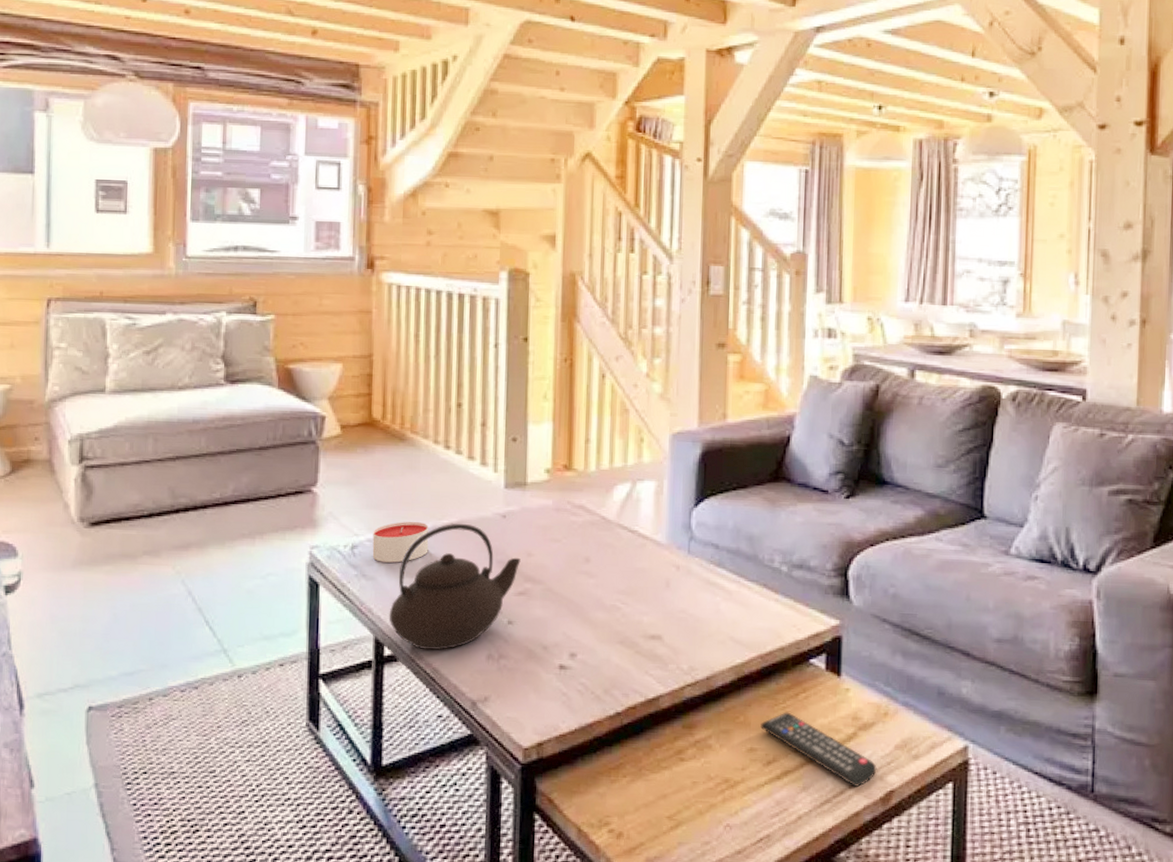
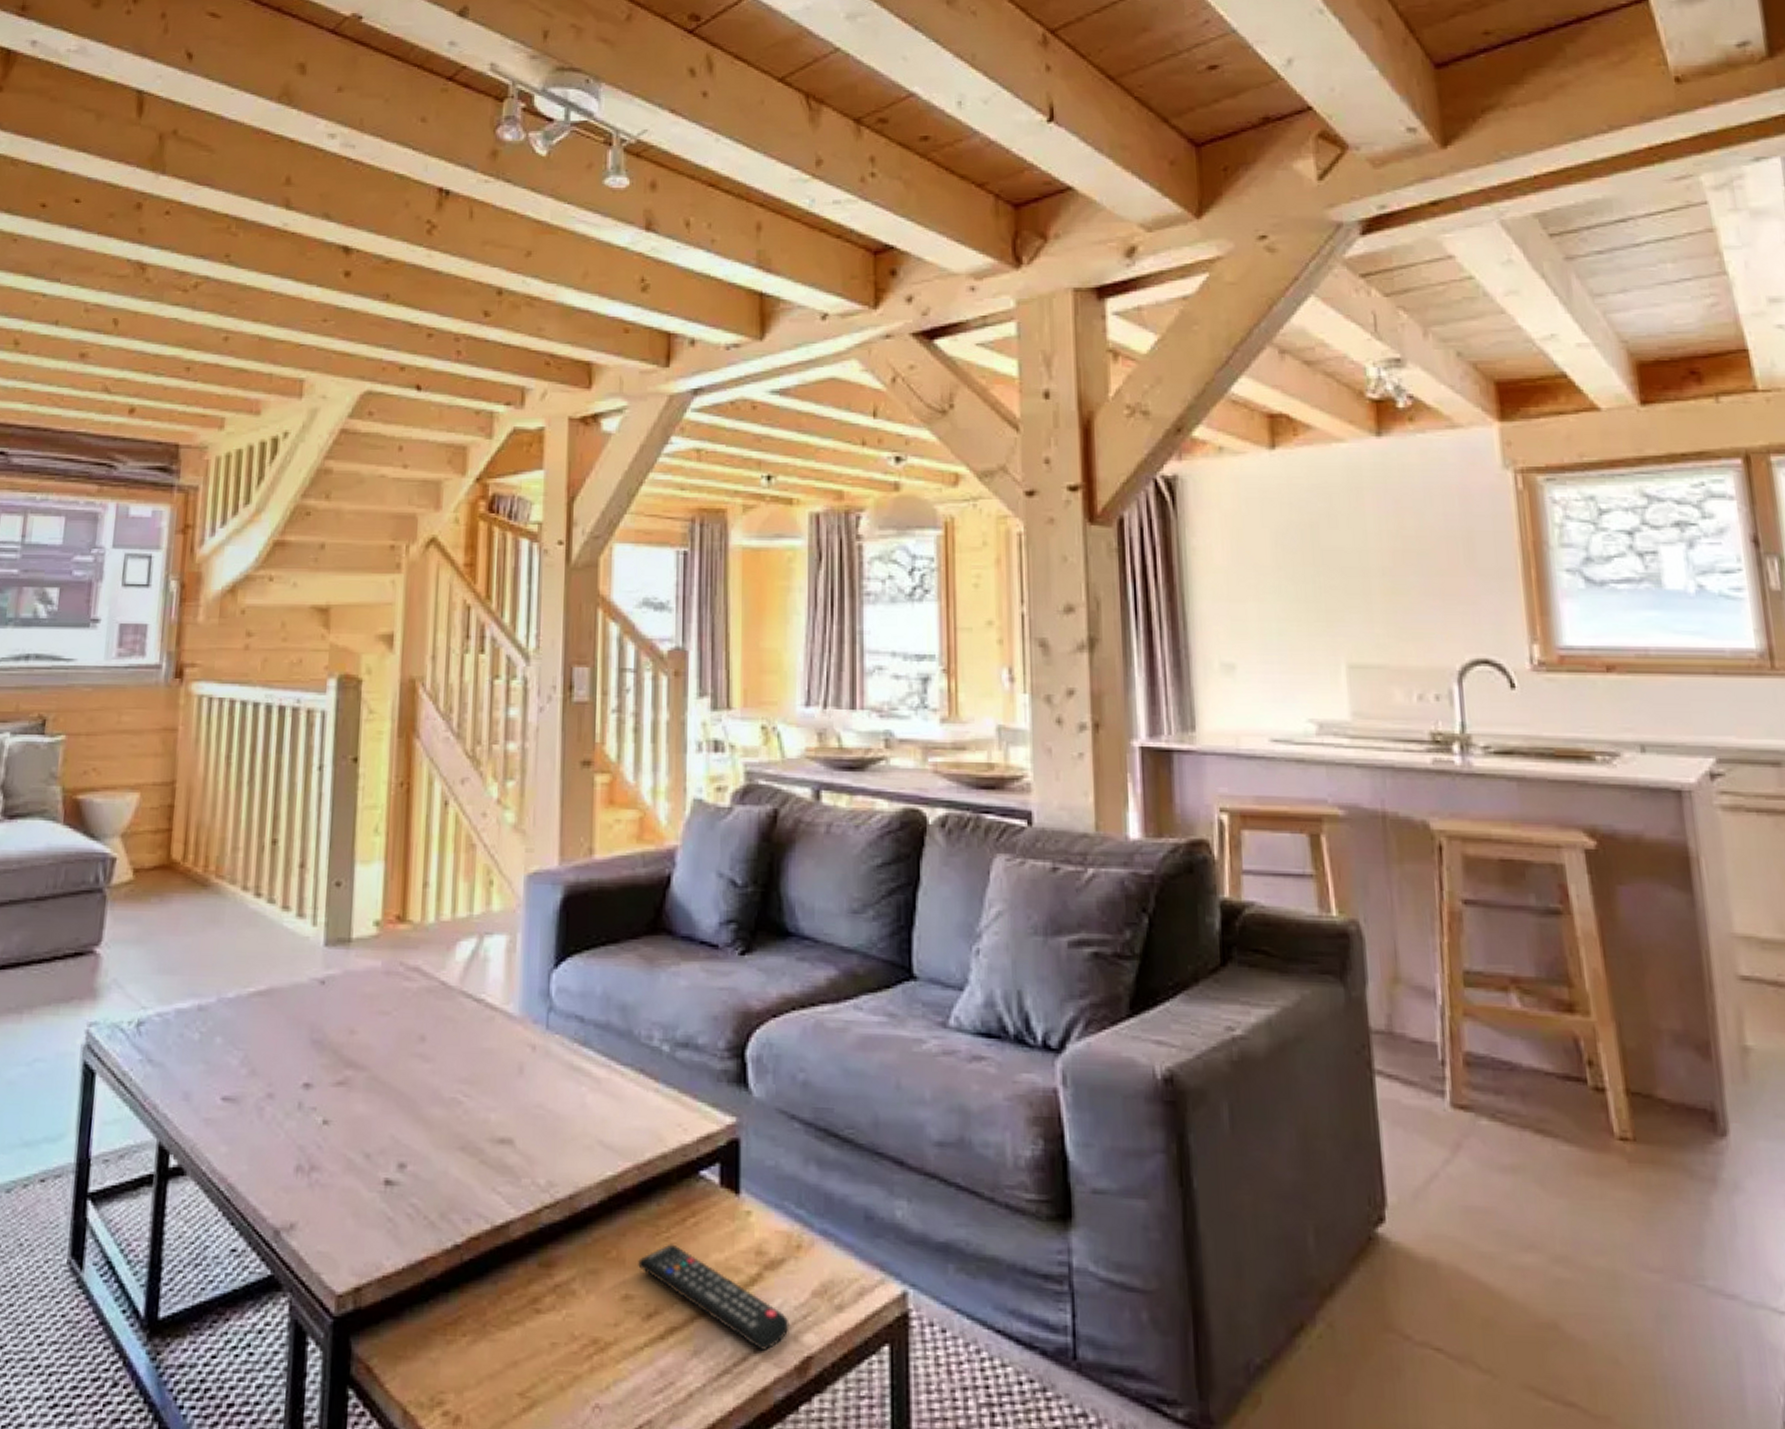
candle: present [372,522,429,563] -> none [161,990,231,1044]
teapot: present [389,523,521,651] -> none [177,991,341,1161]

